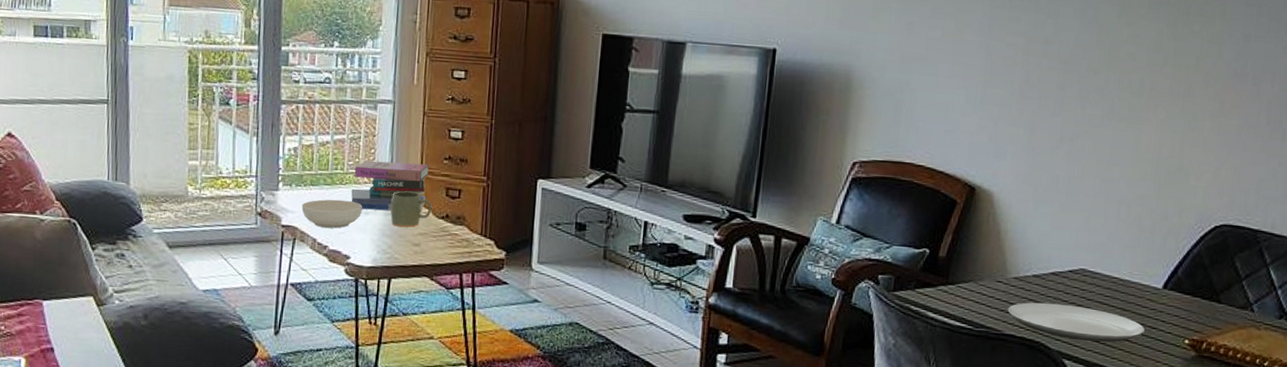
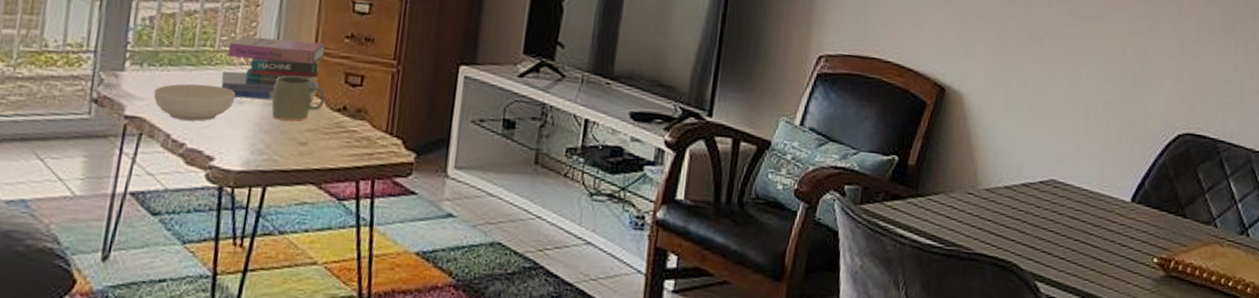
plate: present [1008,302,1145,342] -> none [979,217,1115,262]

